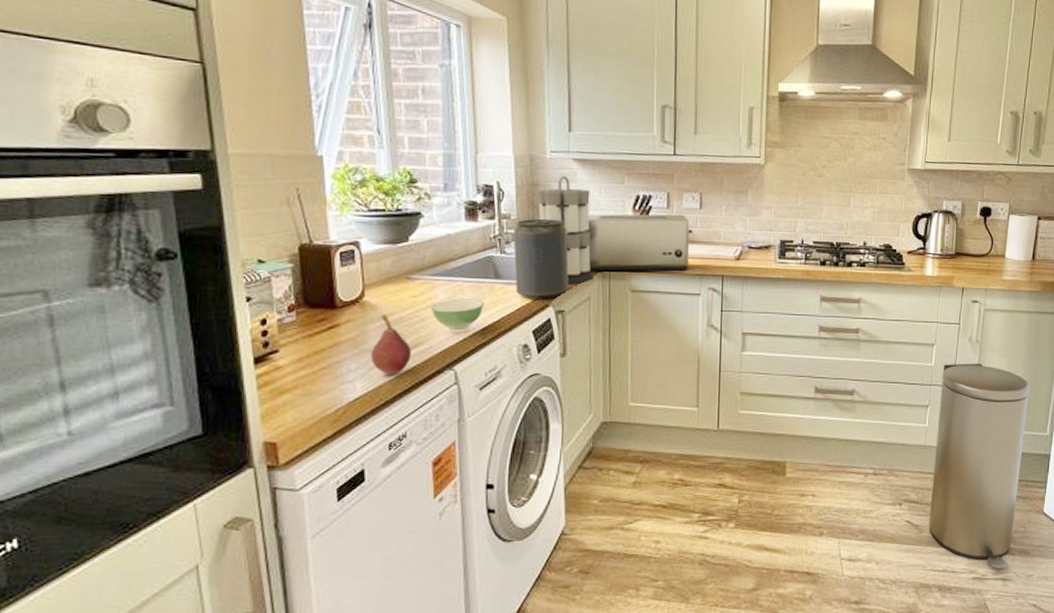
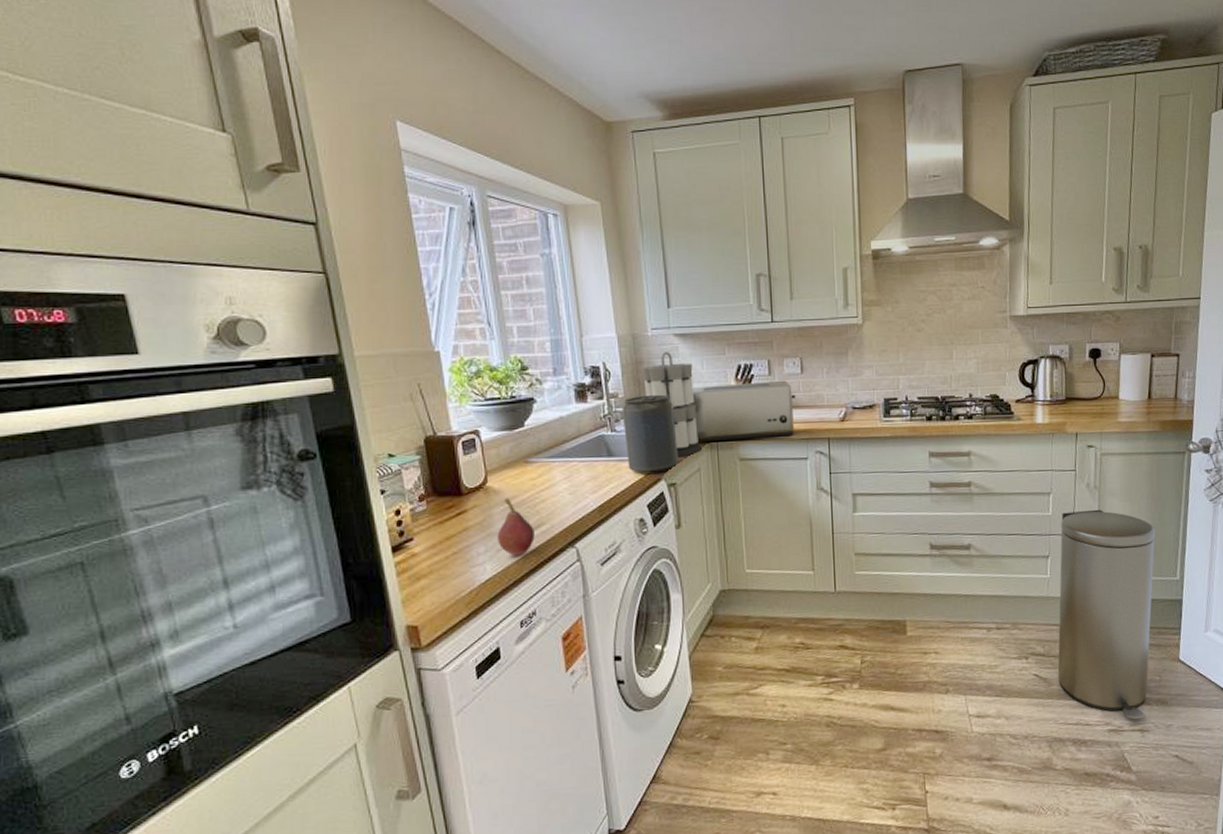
bowl: present [430,298,485,334] -> none [549,477,600,513]

